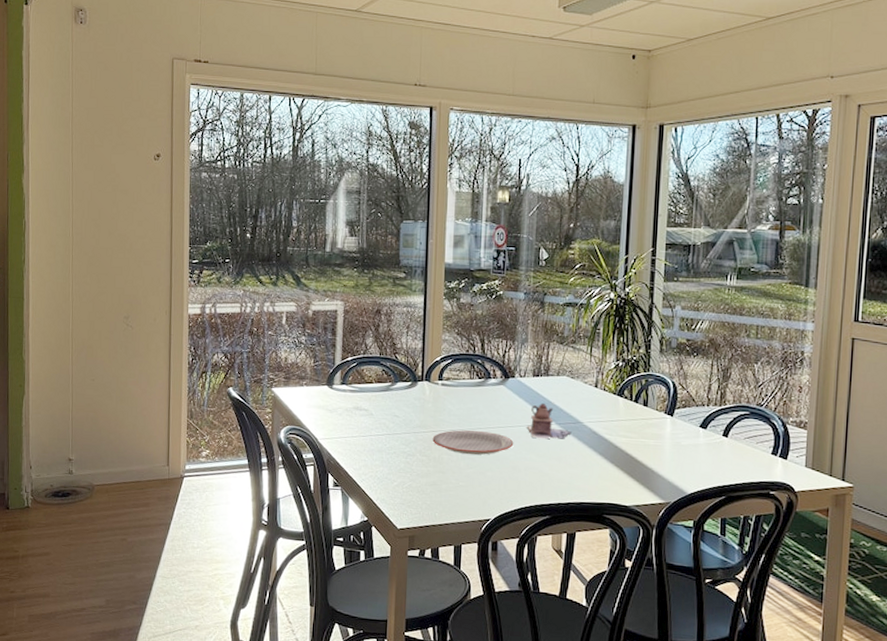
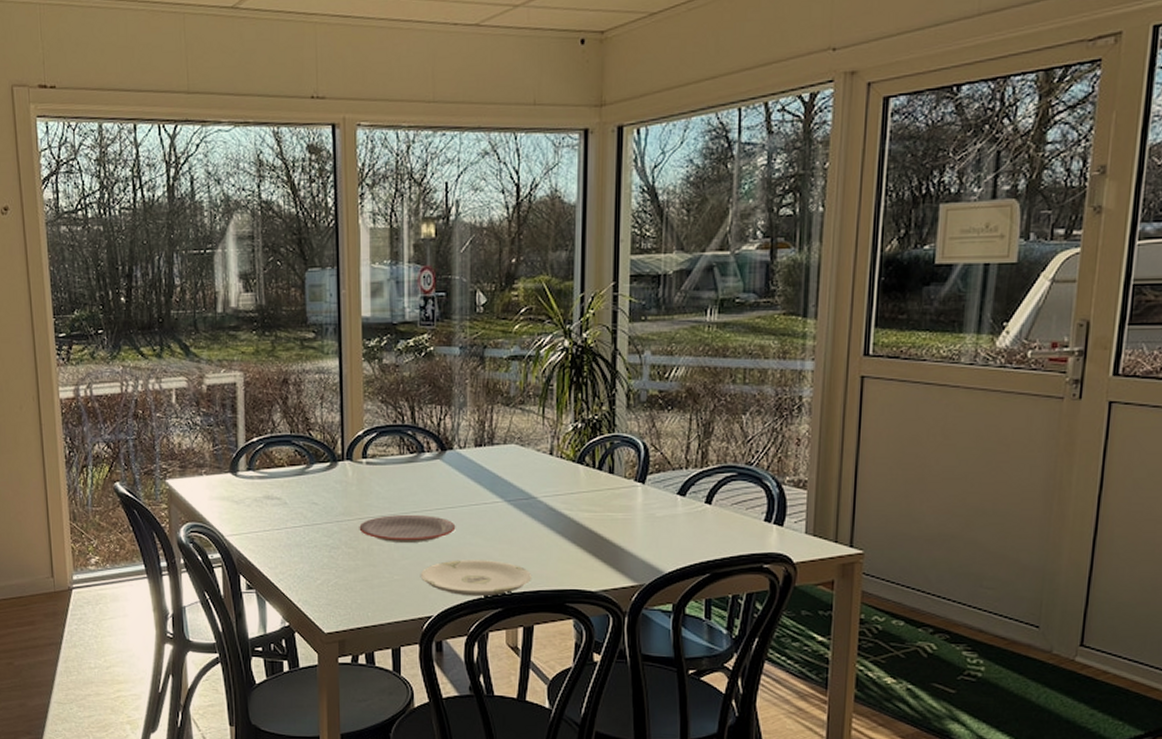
plate: none [481,471,576,505] -> present [420,560,532,597]
teapot: present [527,402,572,439] -> none [470,477,524,520]

